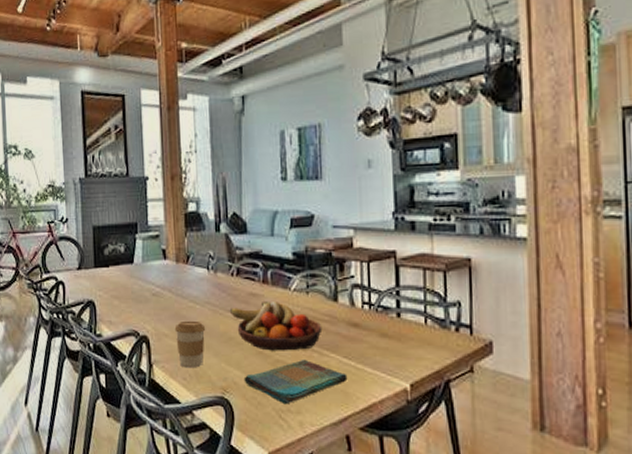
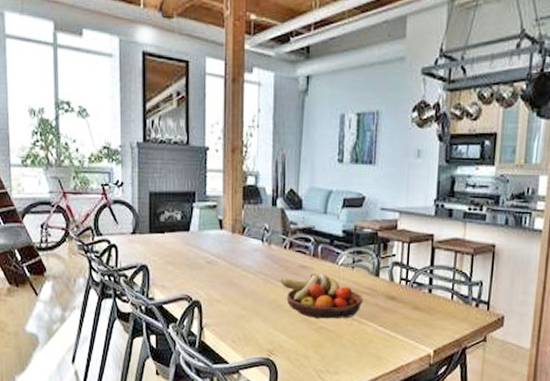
coffee cup: present [174,320,206,368] -> none [227,288,257,332]
dish towel: present [244,359,348,405] -> none [289,326,382,366]

